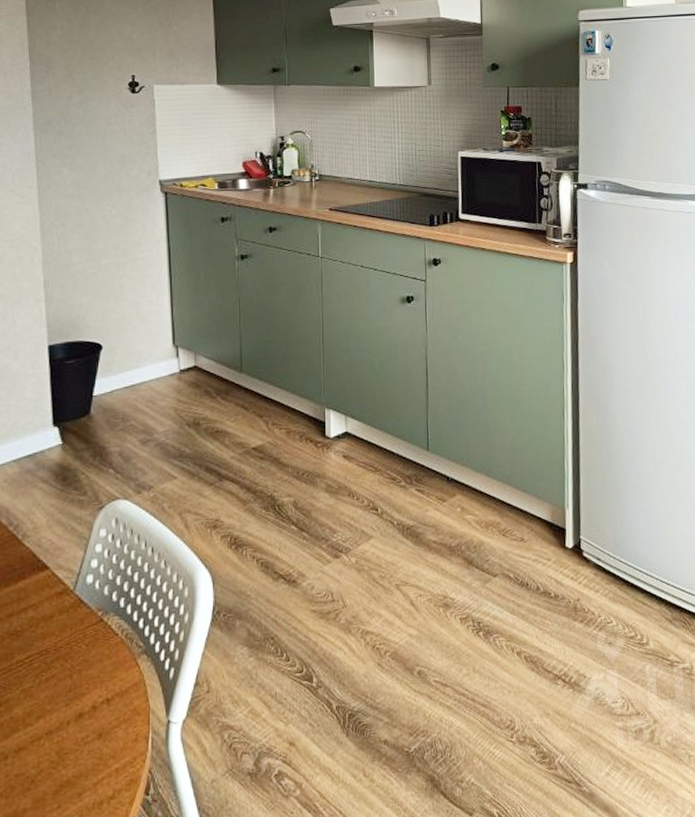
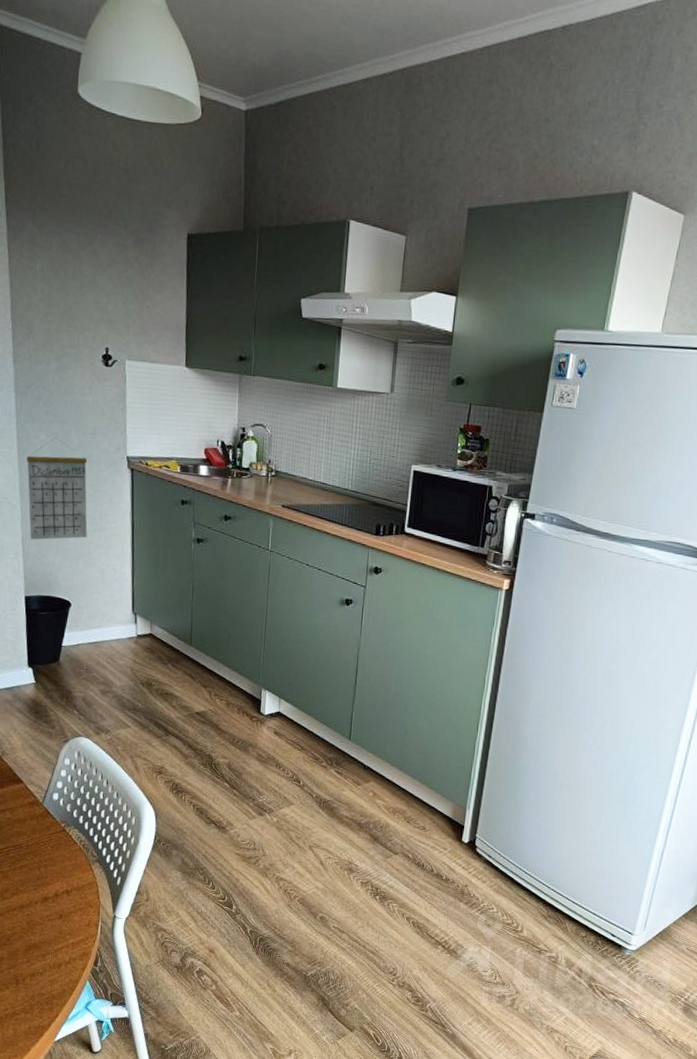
calendar: none [48,170,119,282] -> present [27,437,87,540]

